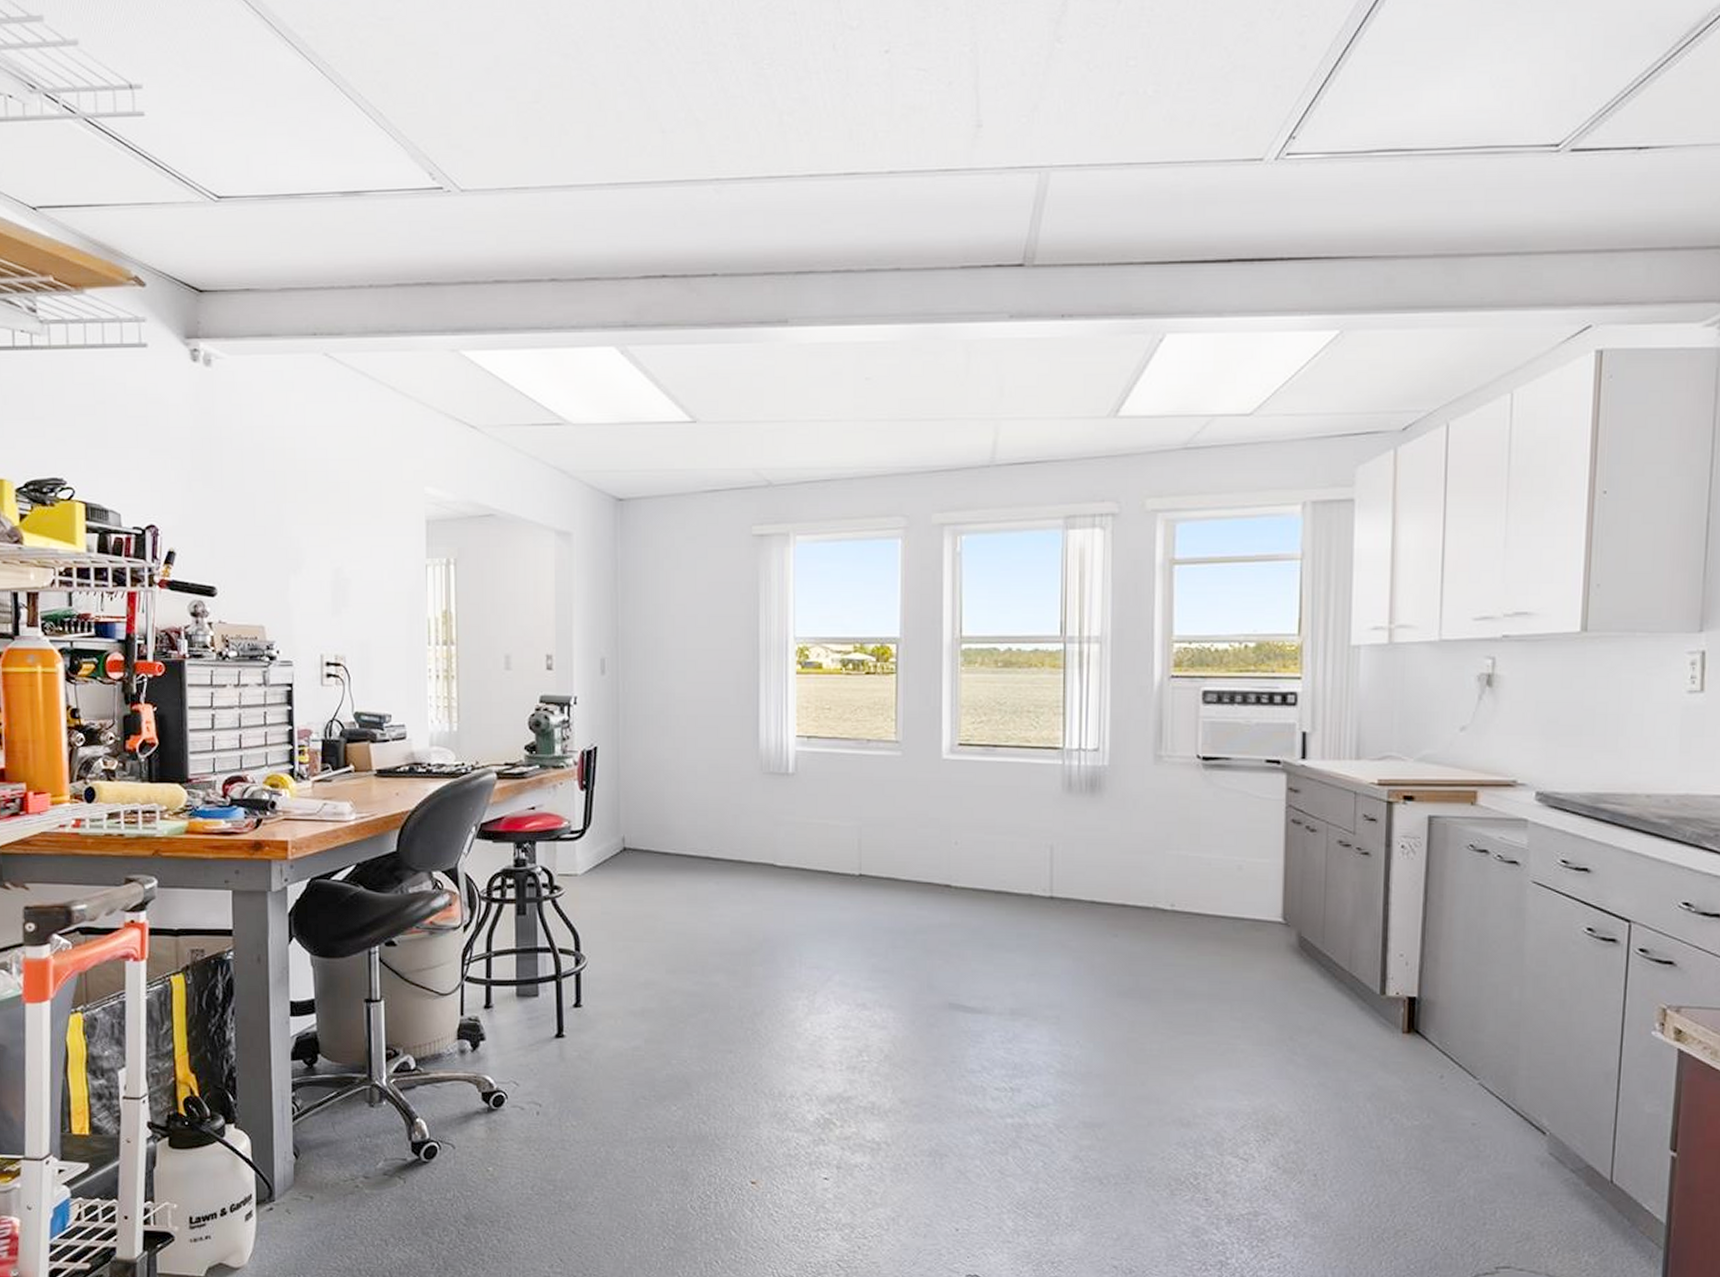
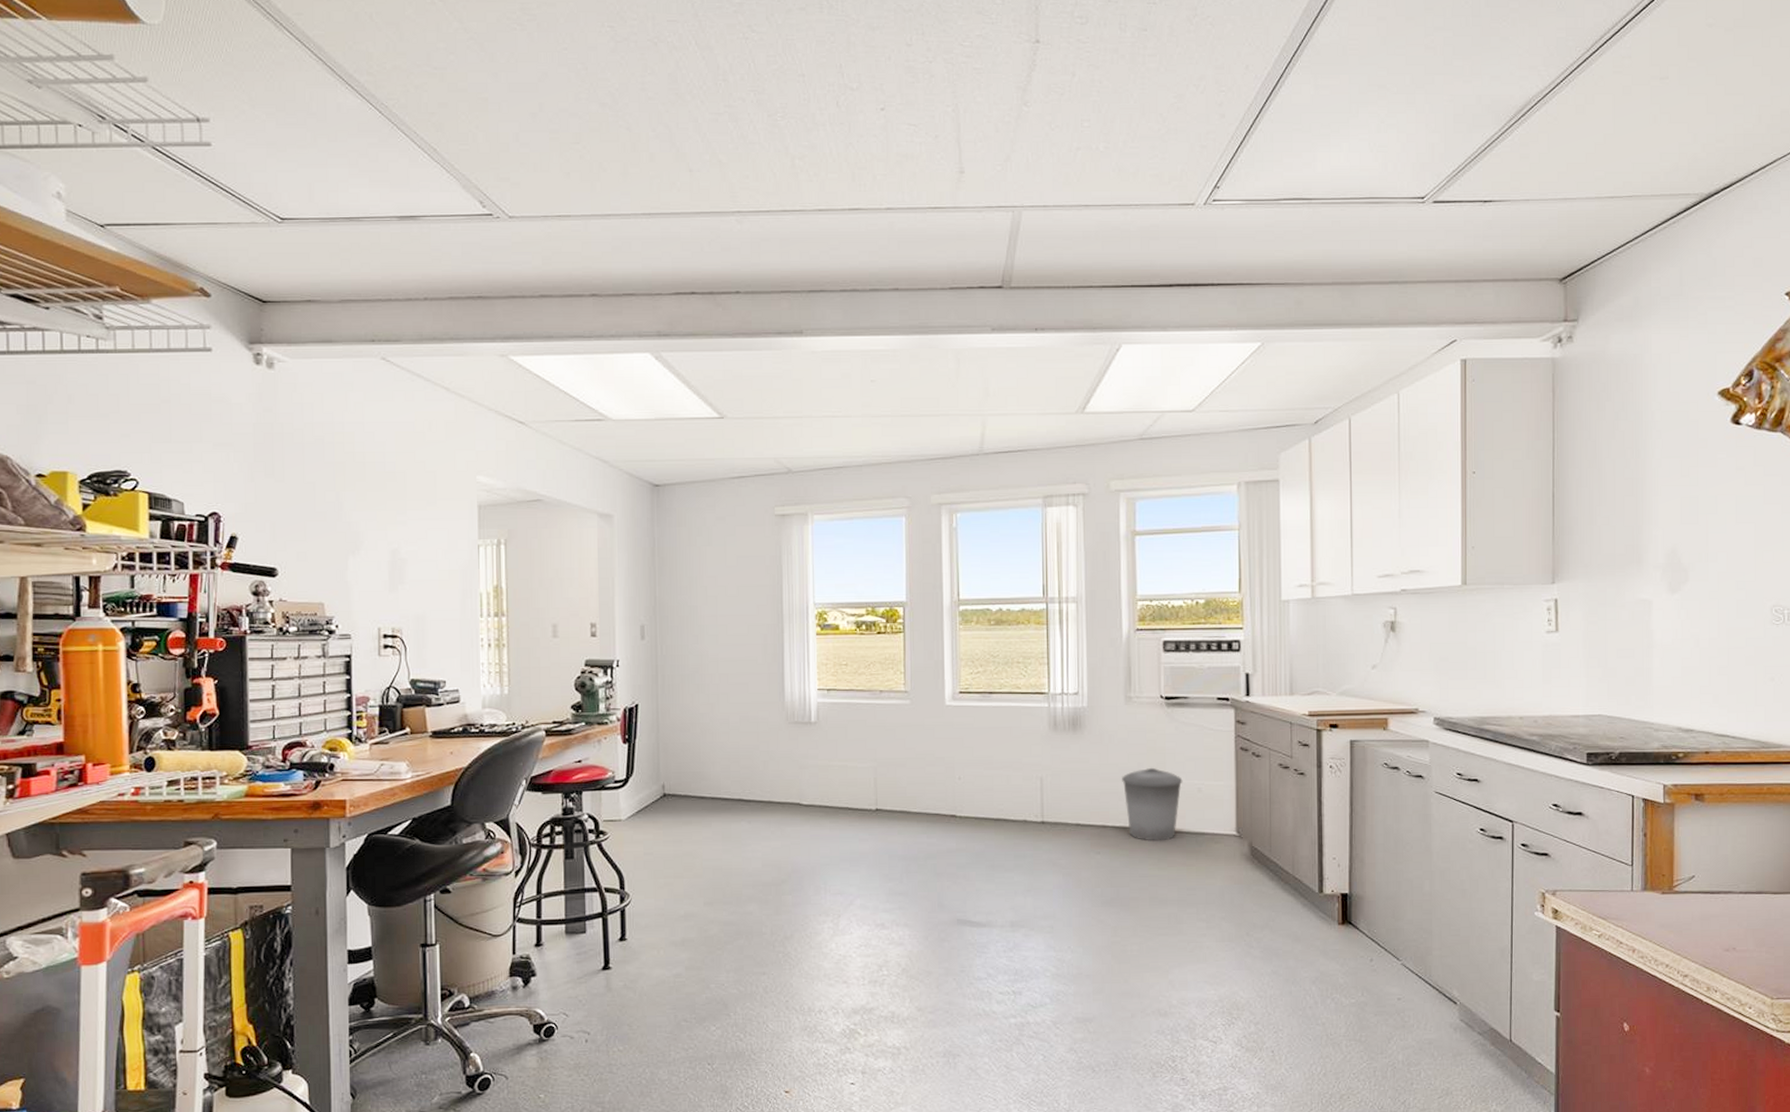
trash can: none [1147,839,1220,925] -> present [1122,767,1183,841]

